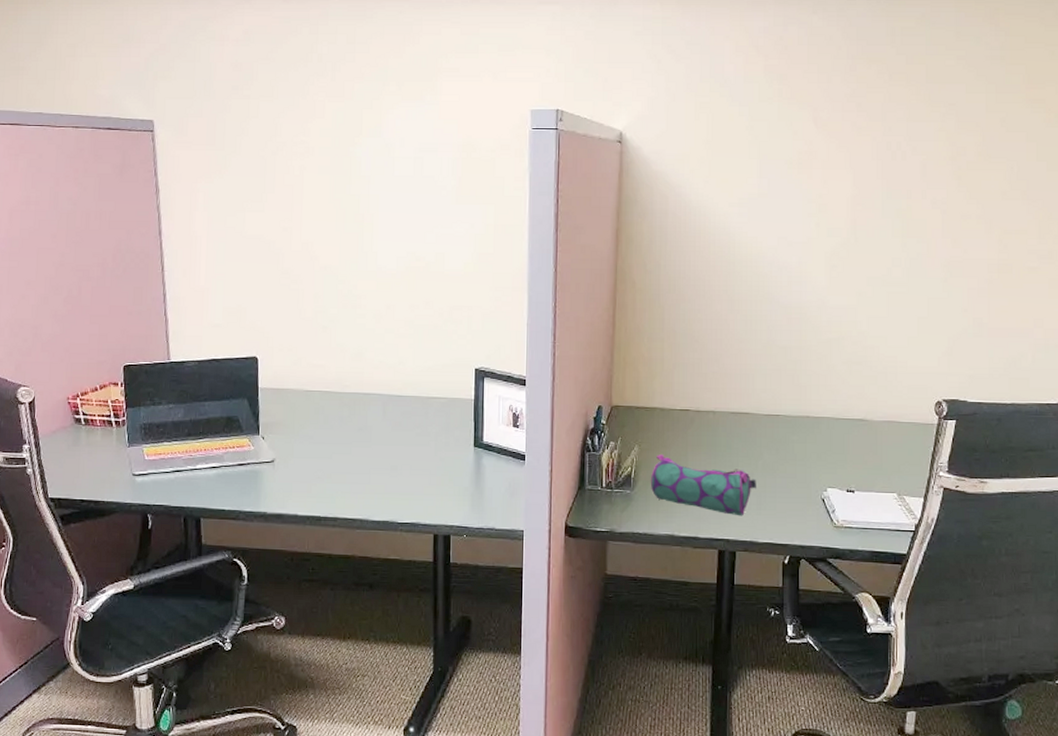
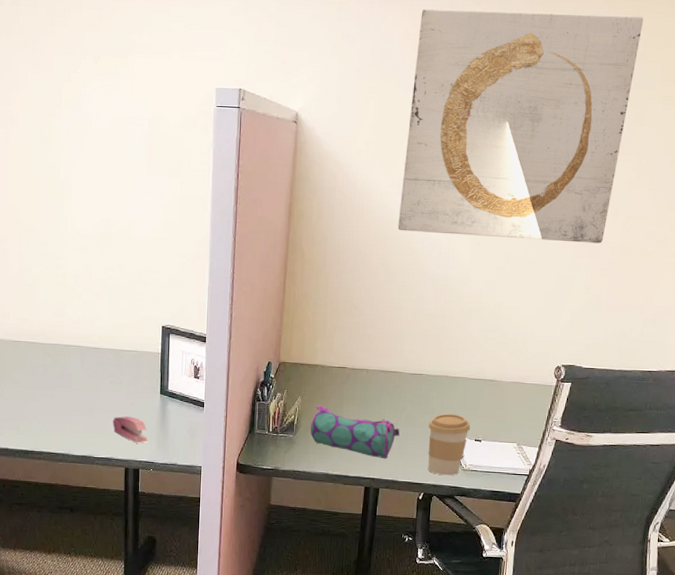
stapler: none [419,474,460,505] -> present [113,416,148,443]
wall art: none [740,17,1000,261] -> present [397,8,644,244]
coffee cup: none [790,460,841,535] -> present [428,413,471,476]

